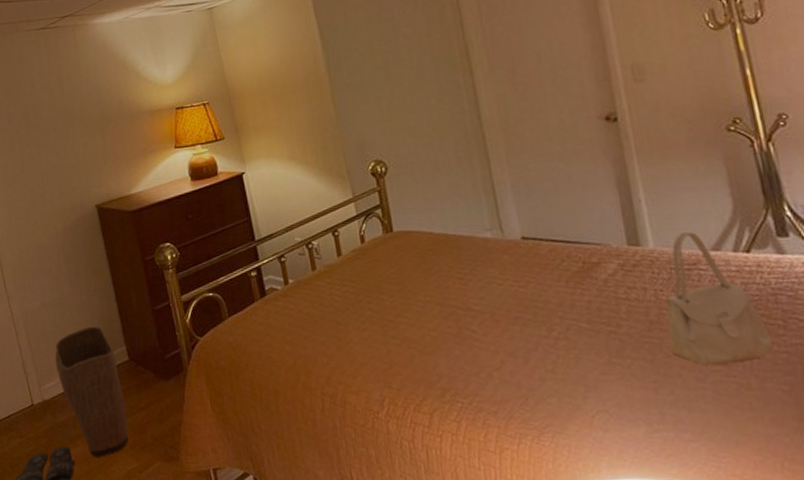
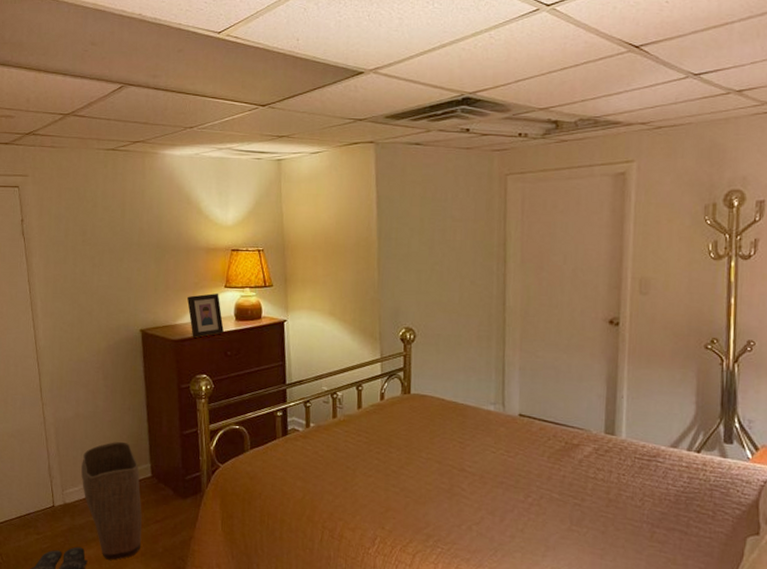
picture frame: none [138,156,181,205] -> present [187,293,224,338]
handbag: present [665,231,774,366] -> none [620,428,702,542]

